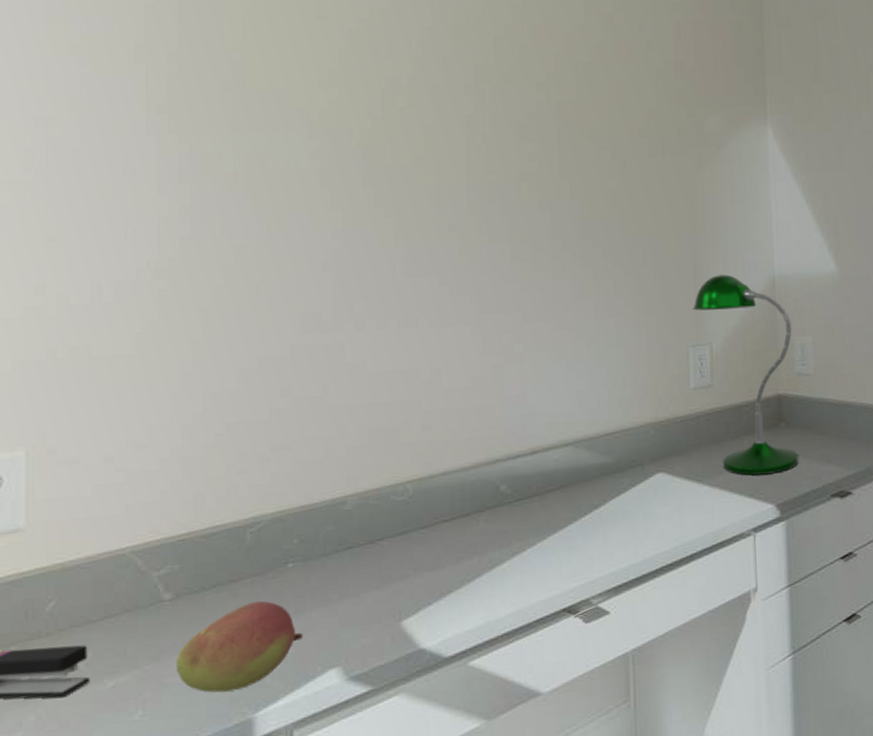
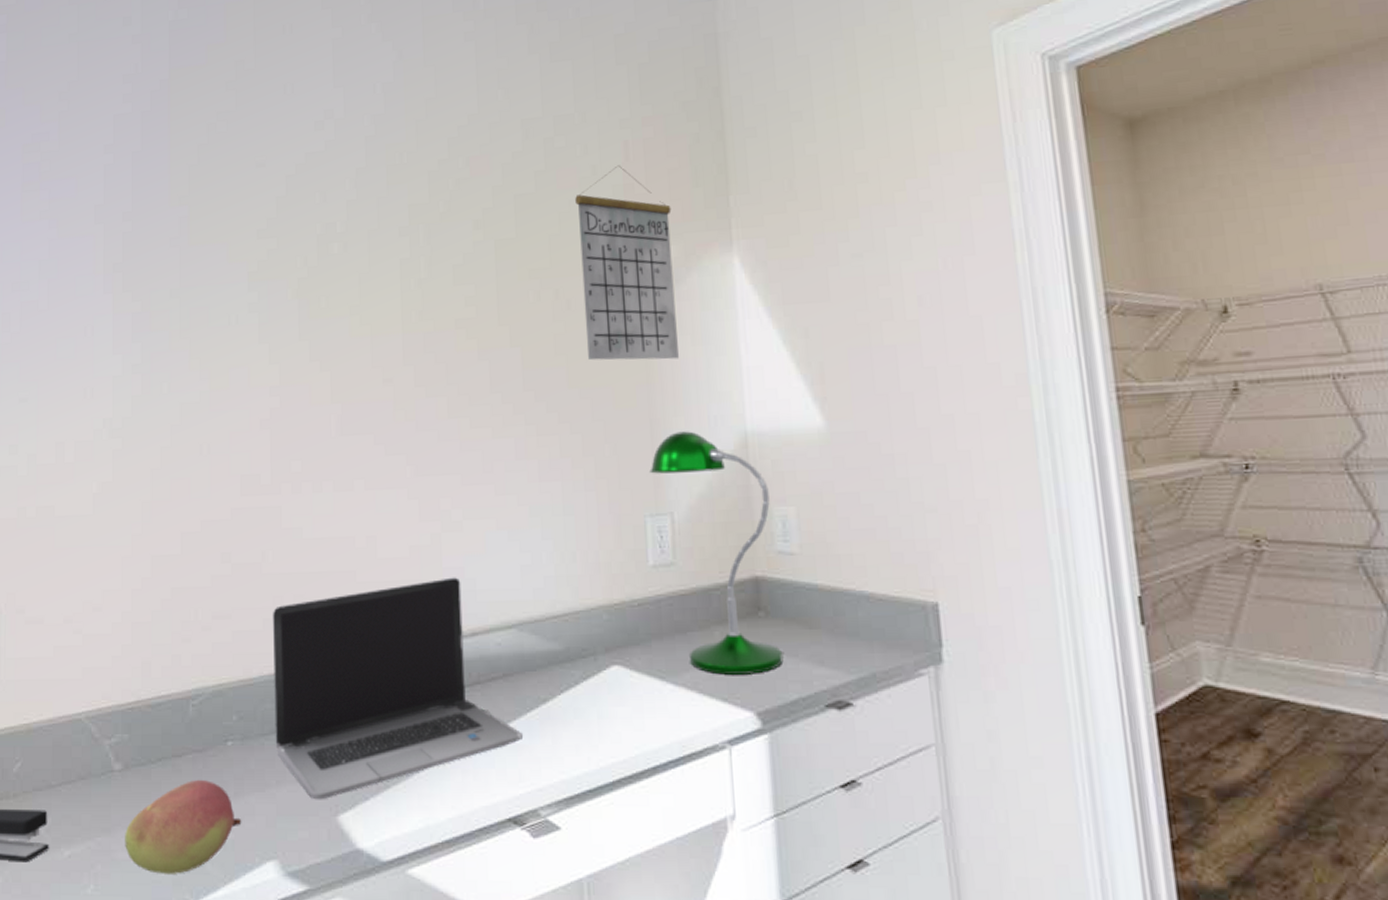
laptop computer: none [335,403,577,609] -> present [273,577,523,800]
calendar: none [632,43,720,214] -> present [575,165,679,361]

